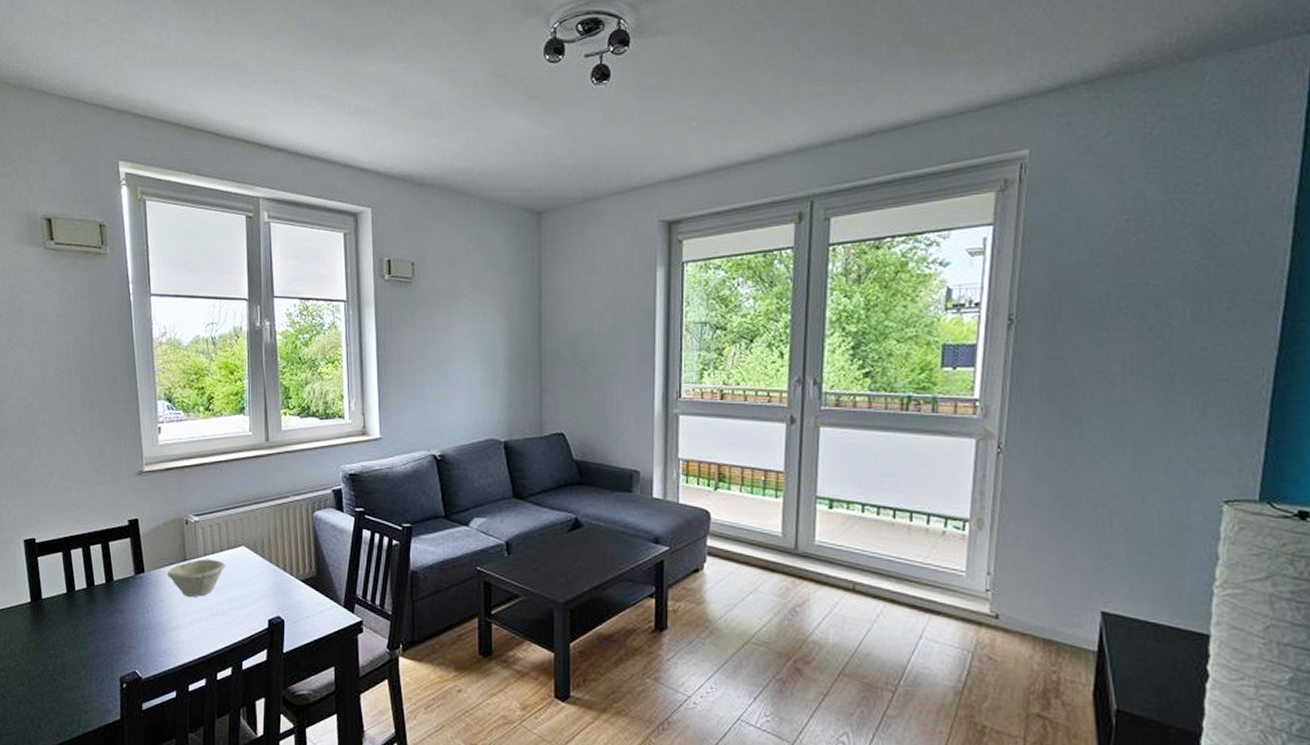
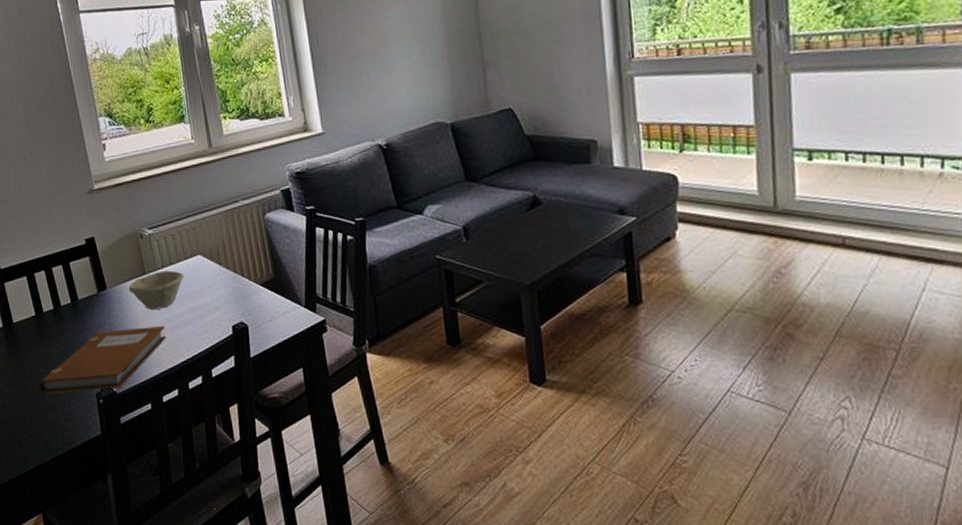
notebook: none [60,613,200,675] -> present [38,325,166,395]

